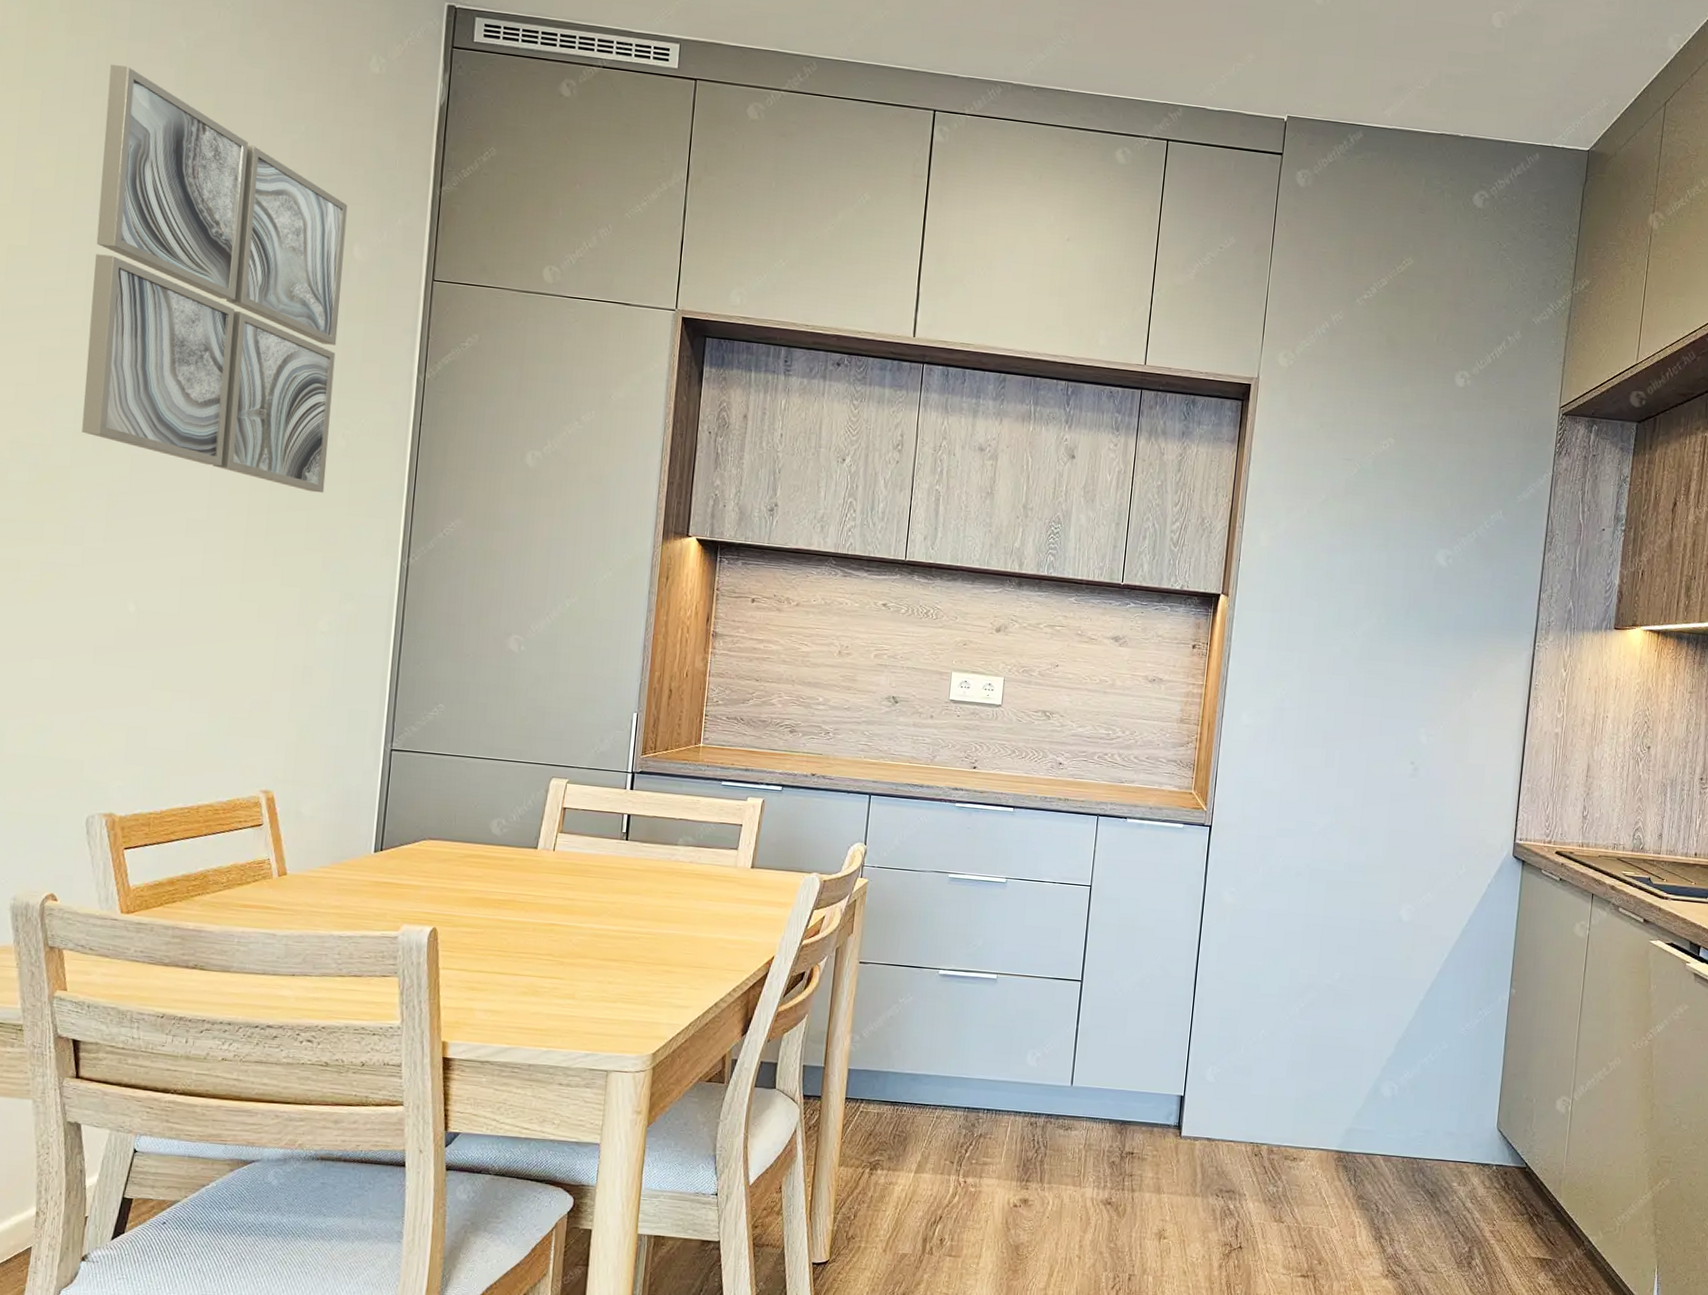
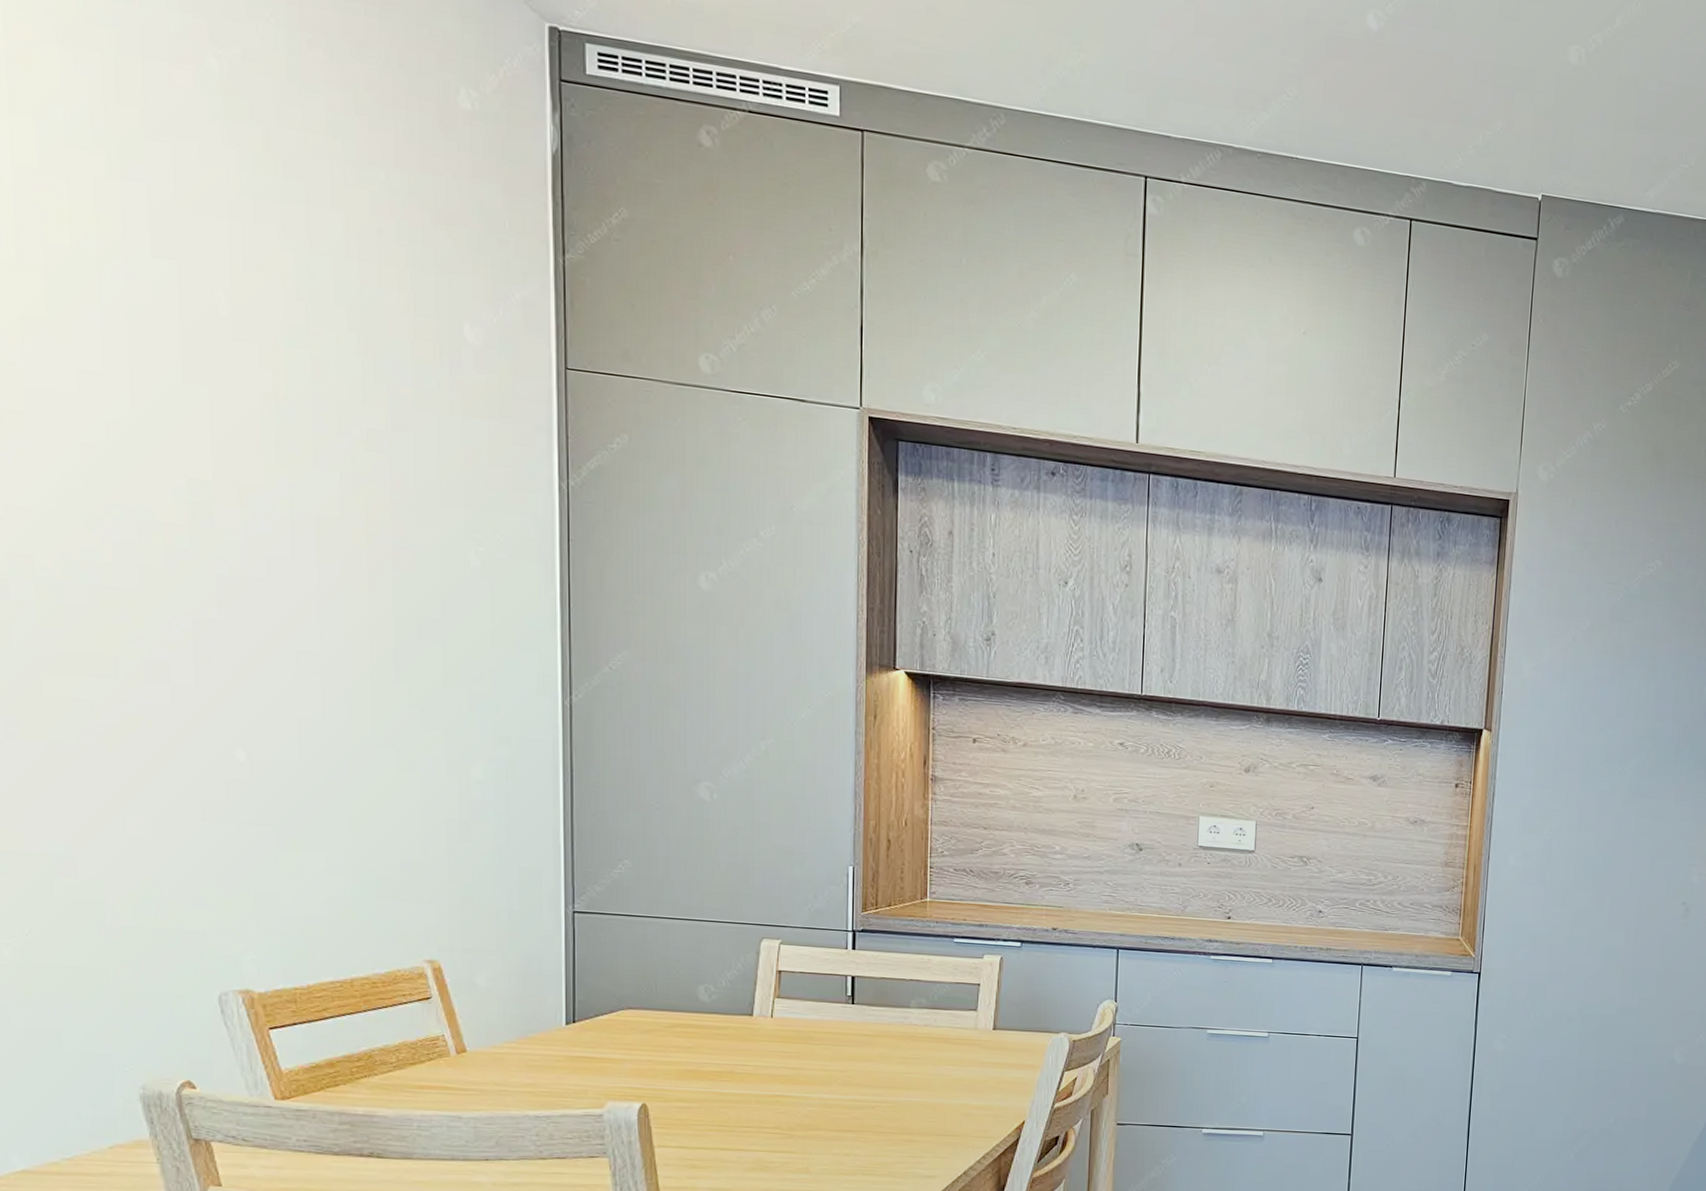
wall art: present [82,64,348,493] -> none [123,88,461,621]

